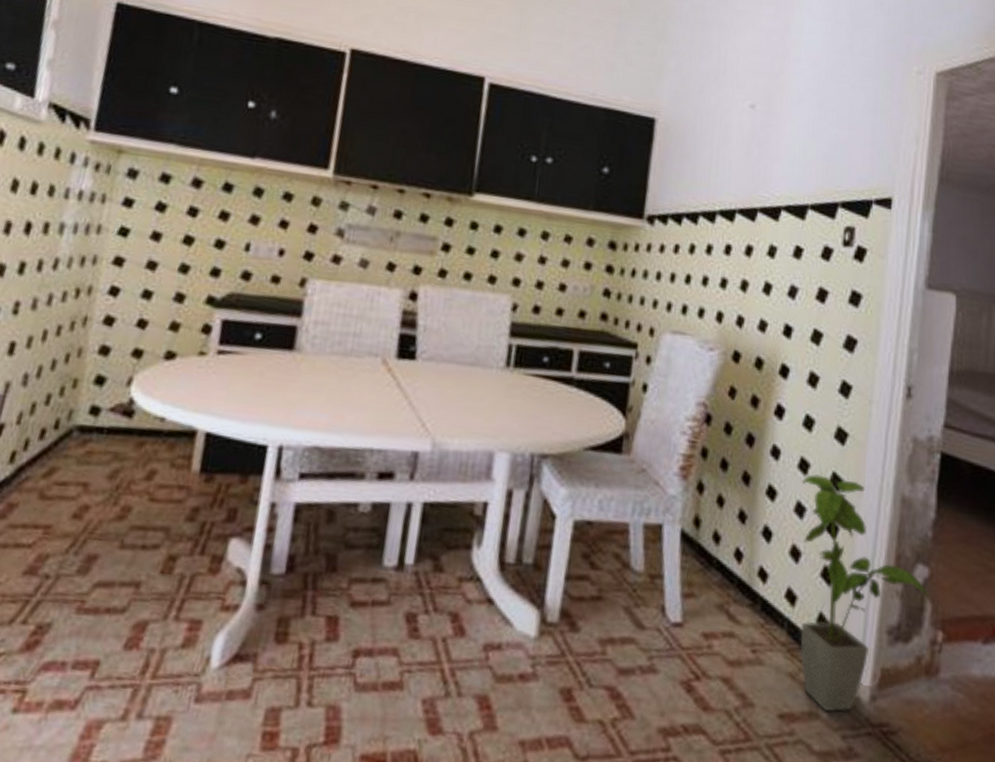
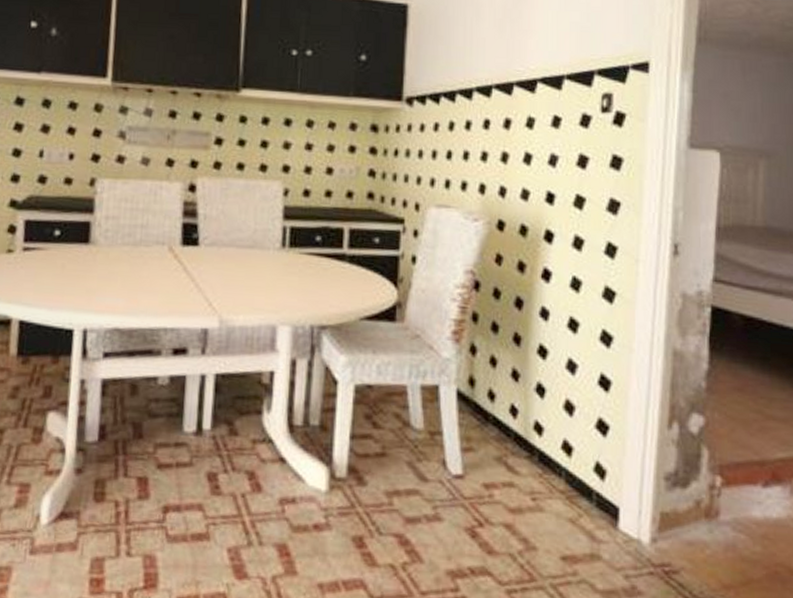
house plant: present [800,474,928,712] -> none [571,333,704,553]

